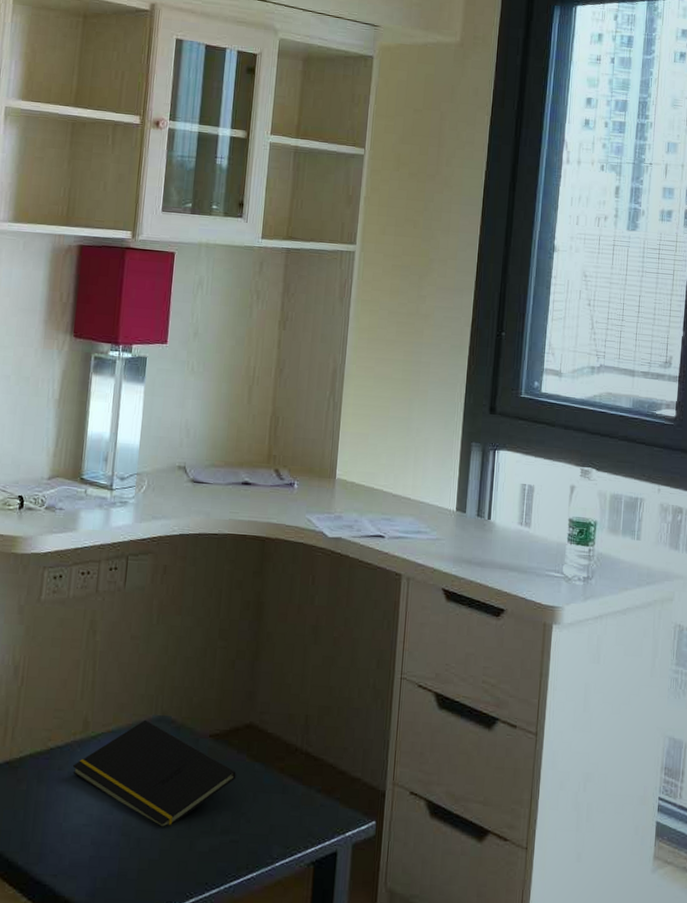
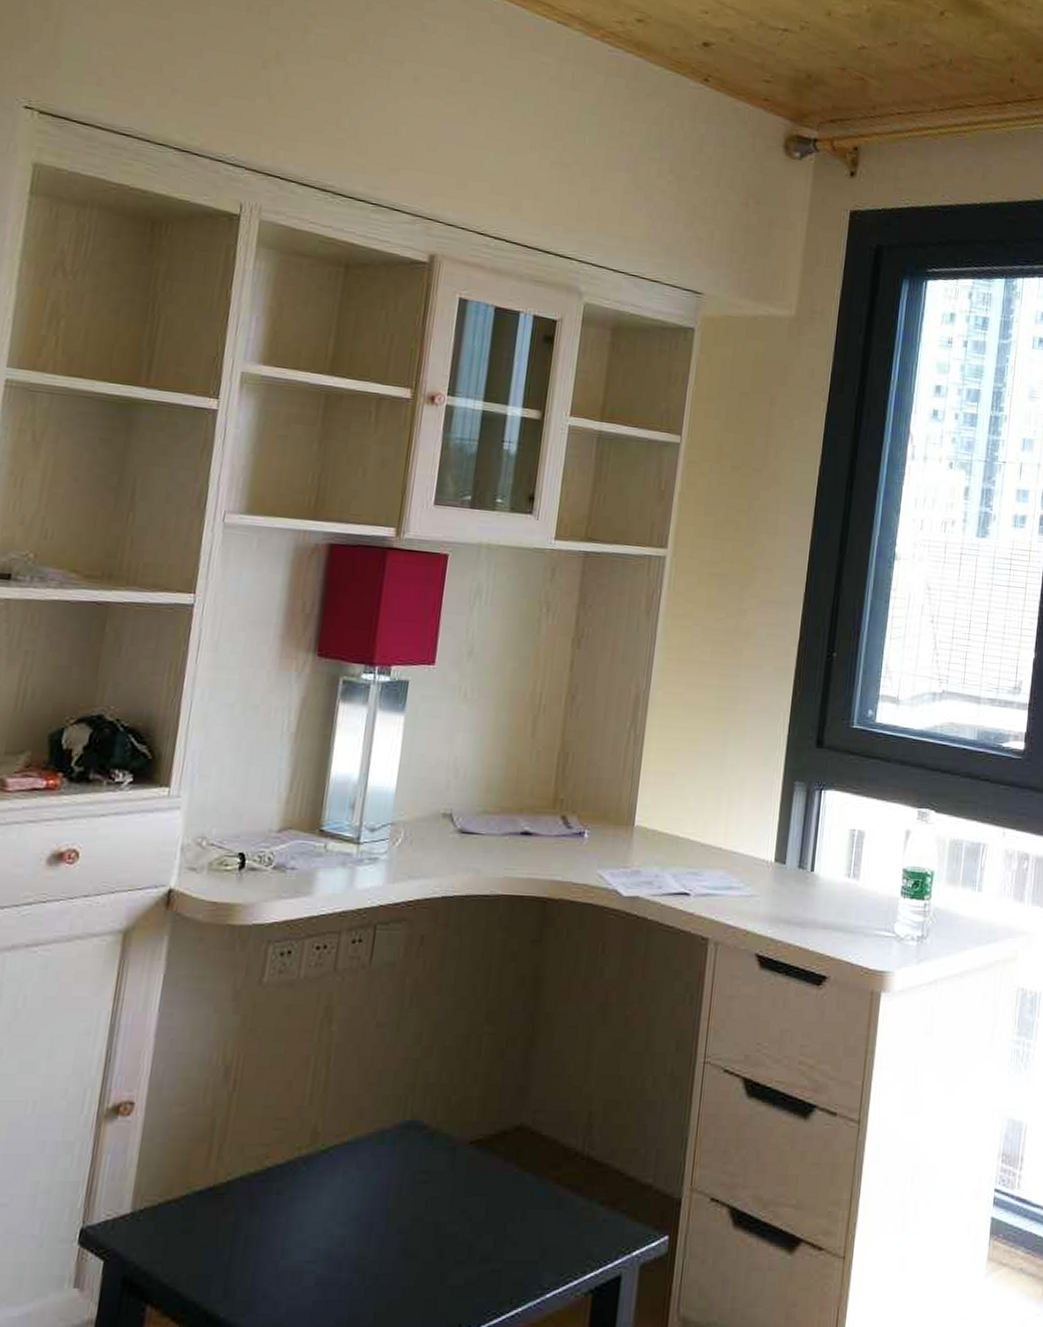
notepad: present [72,720,236,827] -> none [295,1126,502,1259]

